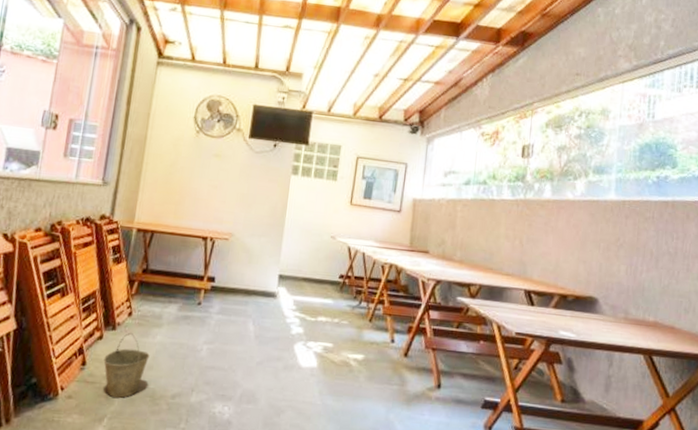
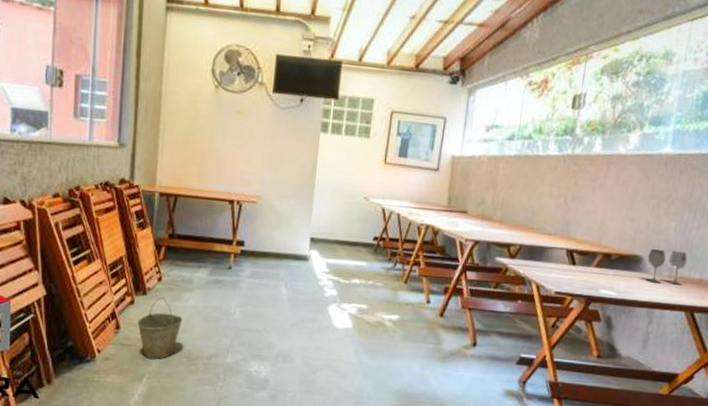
wineglass: none [603,291,641,328] -> present [647,249,688,285]

